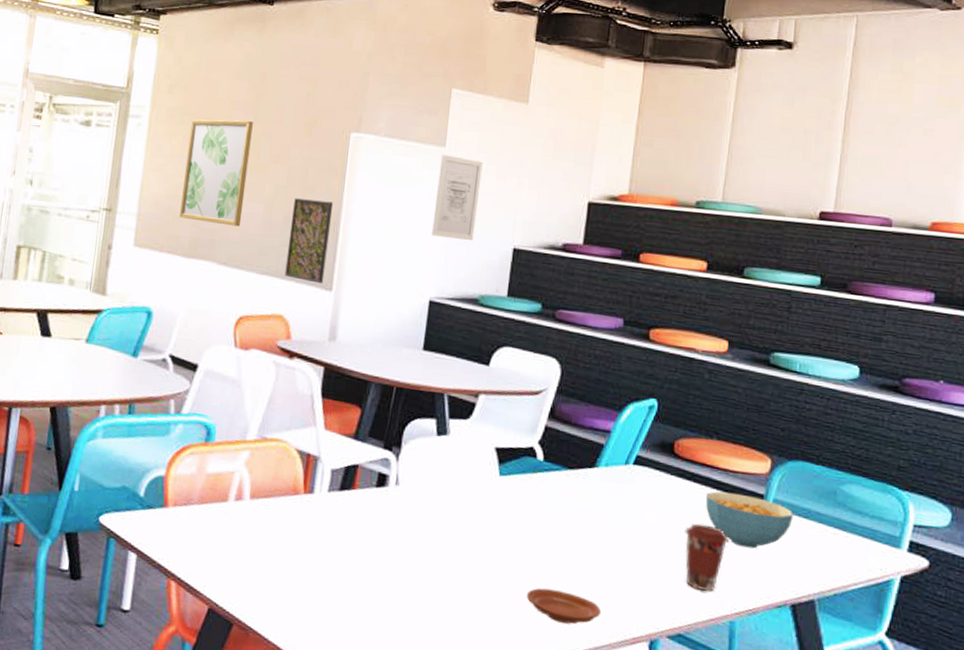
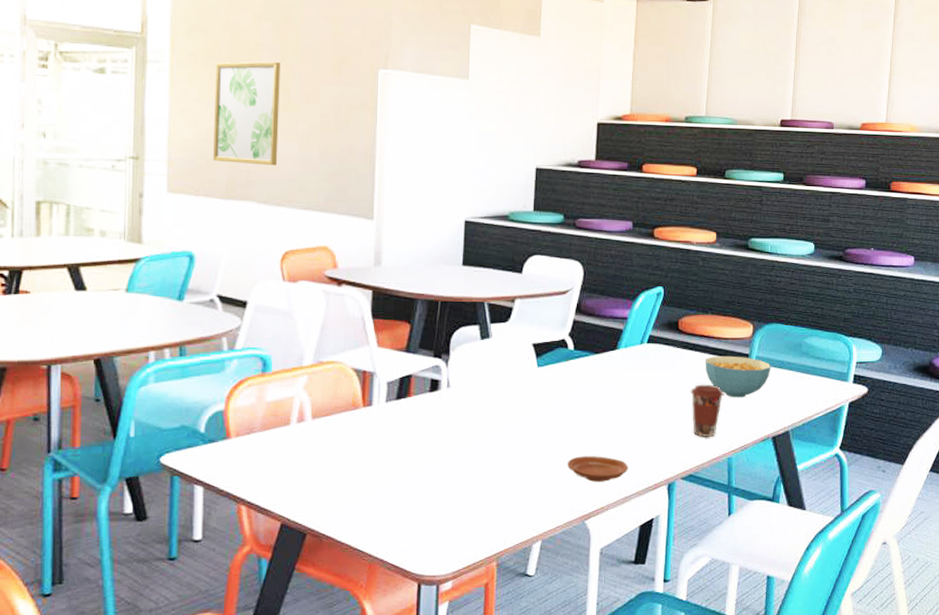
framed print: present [284,197,334,284] -> none [326,134,368,214]
wall art: present [431,155,483,240] -> none [462,87,504,163]

